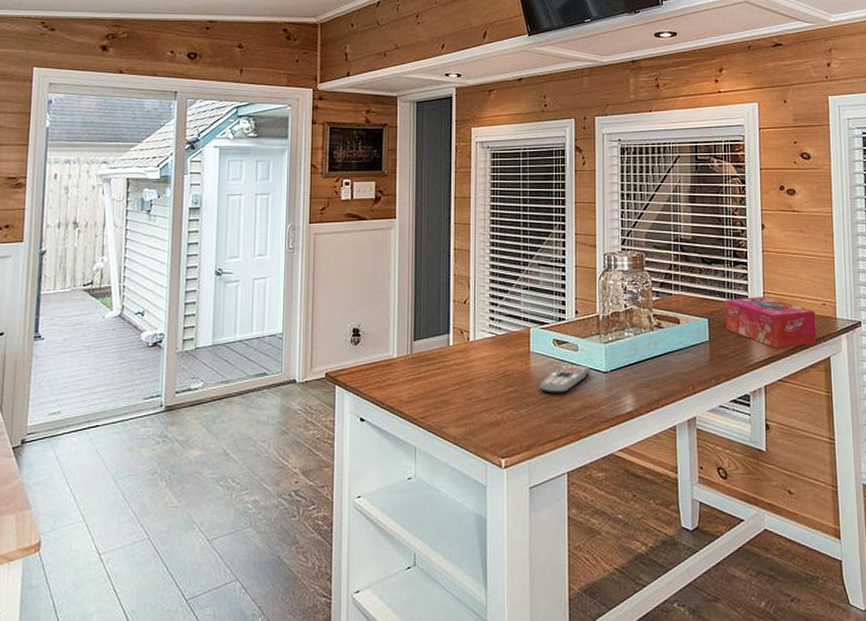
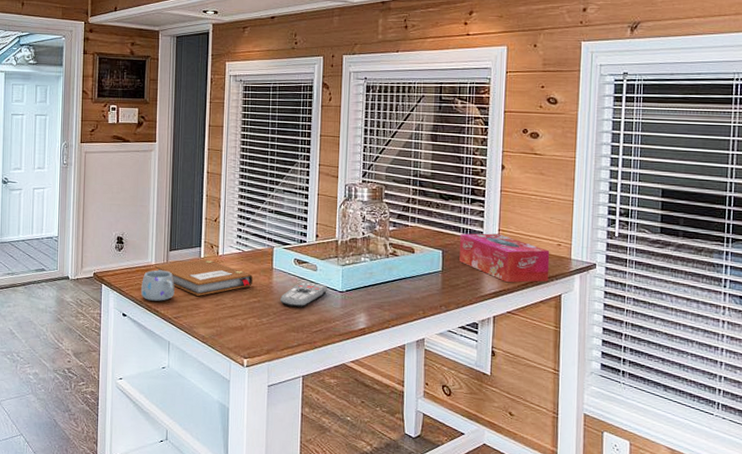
mug: none [381,363,420,400] -> present [140,270,175,301]
notebook: none [396,347,509,390] -> present [154,259,254,296]

